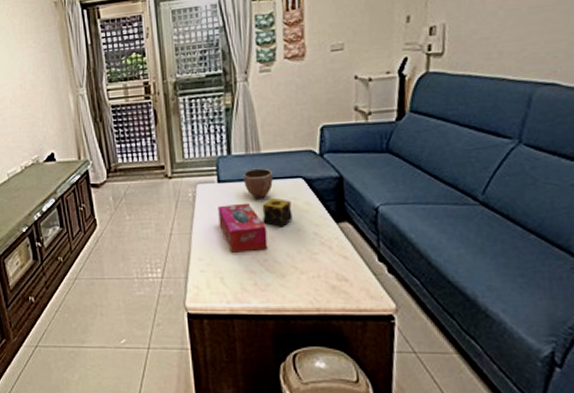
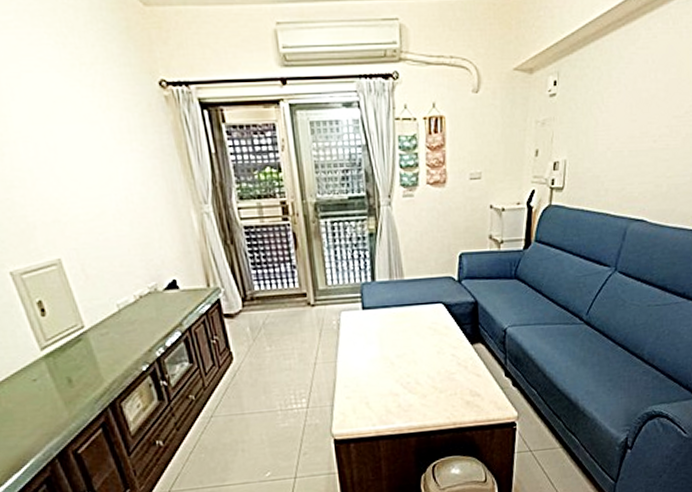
tissue box: present [218,203,268,253] -> none [363,329,411,378]
decorative bowl: present [243,168,273,198] -> none [387,294,416,324]
candle: present [262,197,293,227] -> none [405,323,433,351]

